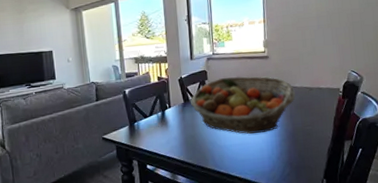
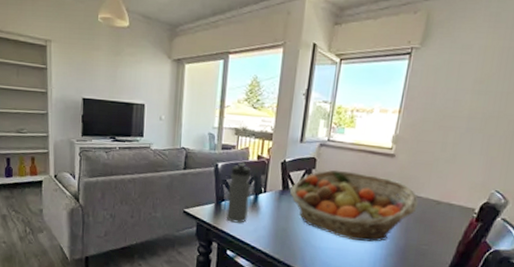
water bottle: none [137,86,160,139] -> present [226,162,251,223]

